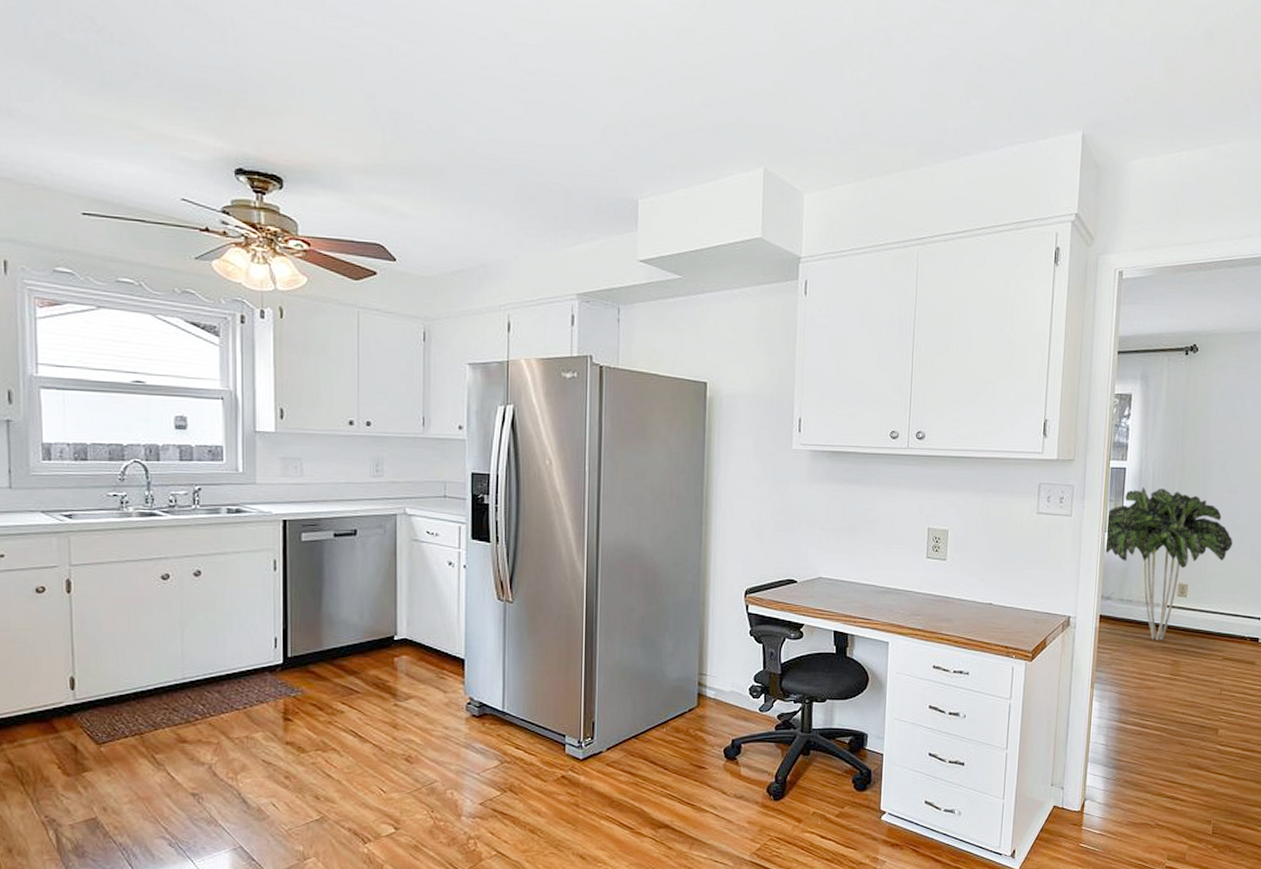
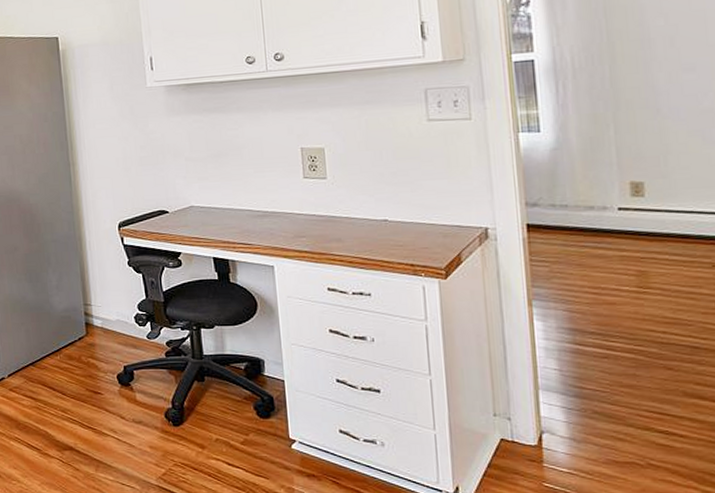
indoor plant: present [1104,487,1233,640] -> none [516,77,701,249]

